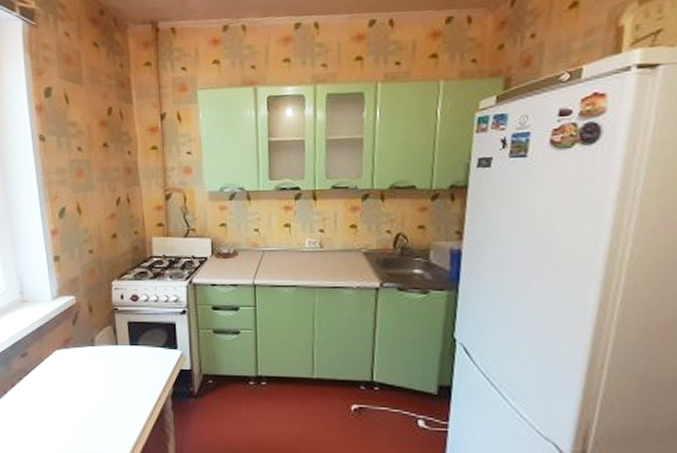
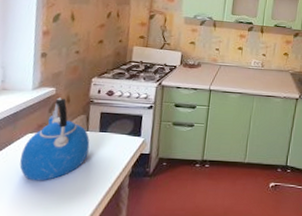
kettle: none [54,307,122,403] -> present [19,97,90,181]

